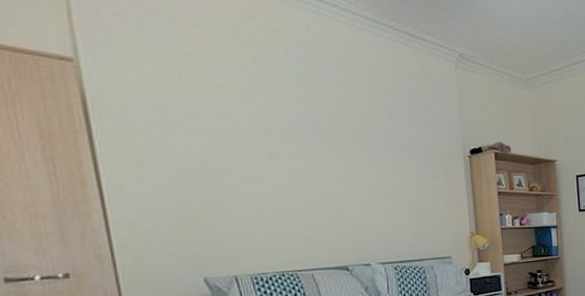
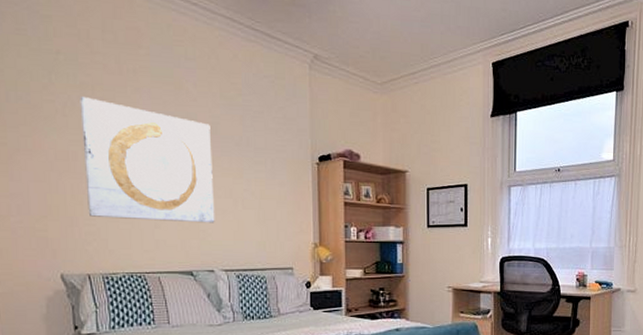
wall art: none [215,98,369,219] -> present [80,97,215,223]

